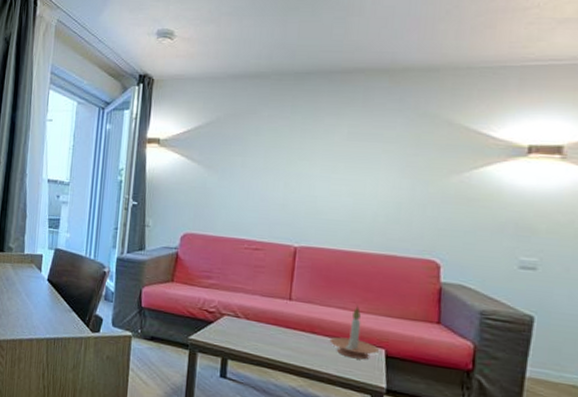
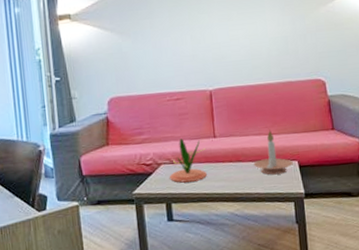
plant: none [231,292,278,343] -> present [170,138,207,183]

